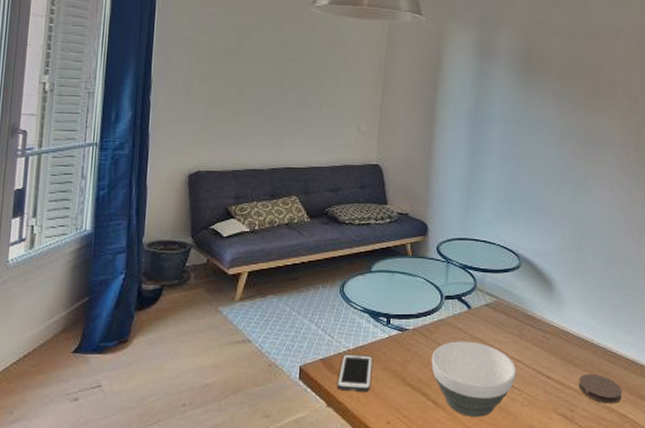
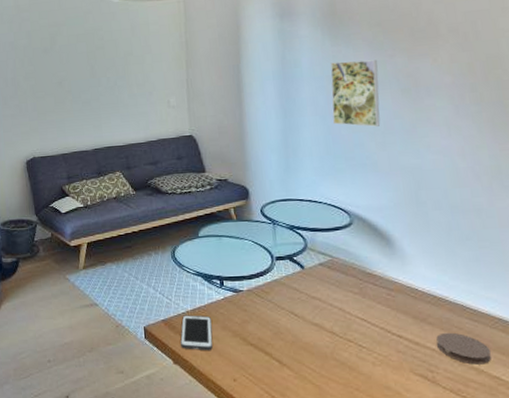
bowl: present [431,341,517,418] -> none [269,300,363,377]
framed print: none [516,108,562,174] -> present [330,59,381,127]

